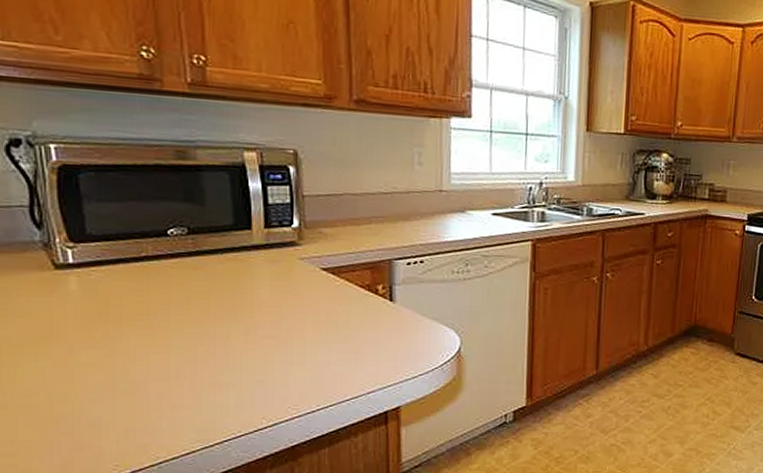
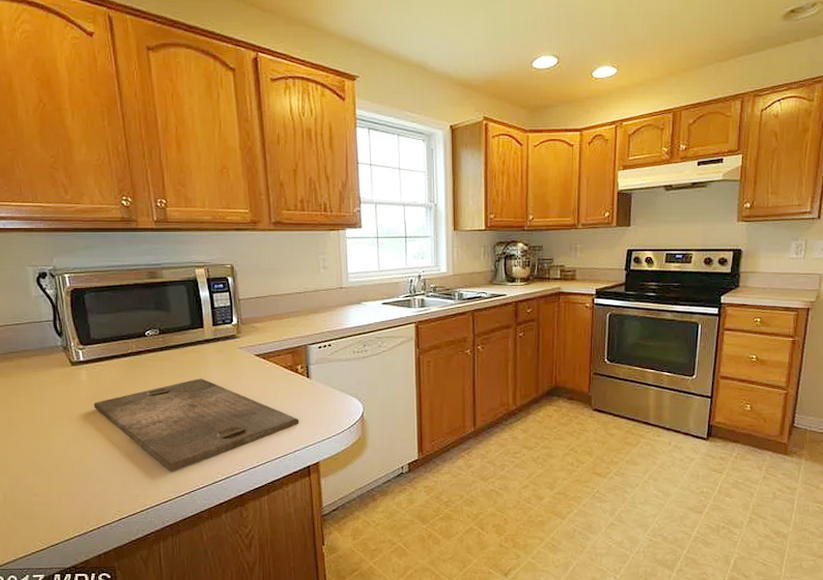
cutting board: none [86,295,377,415] -> present [93,378,299,472]

